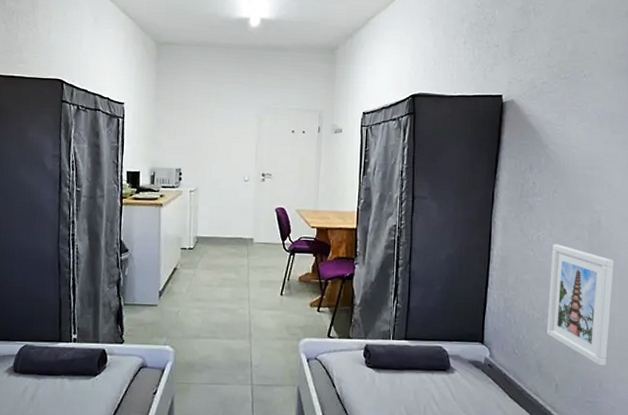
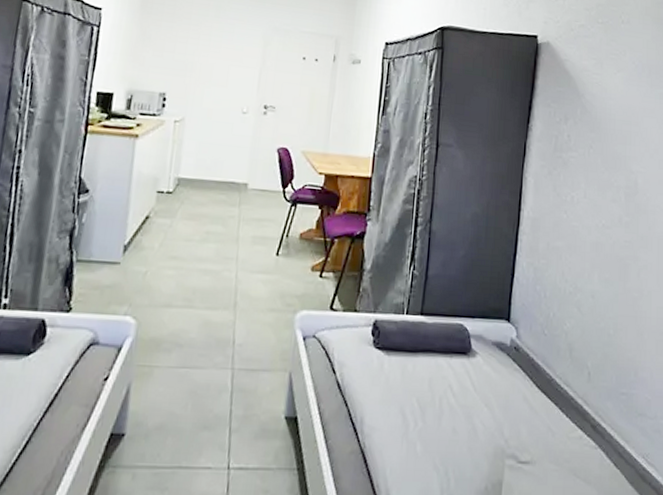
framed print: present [546,244,615,366] -> none [579,206,652,351]

